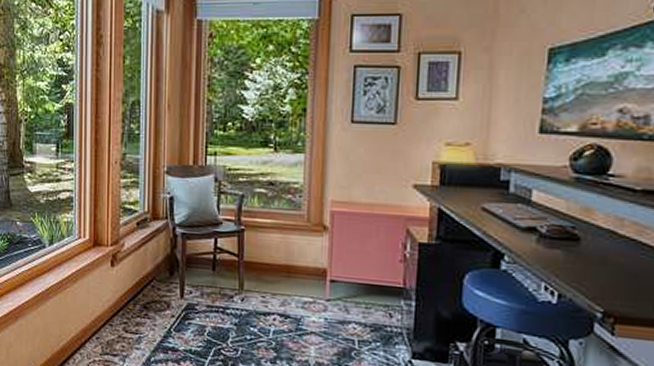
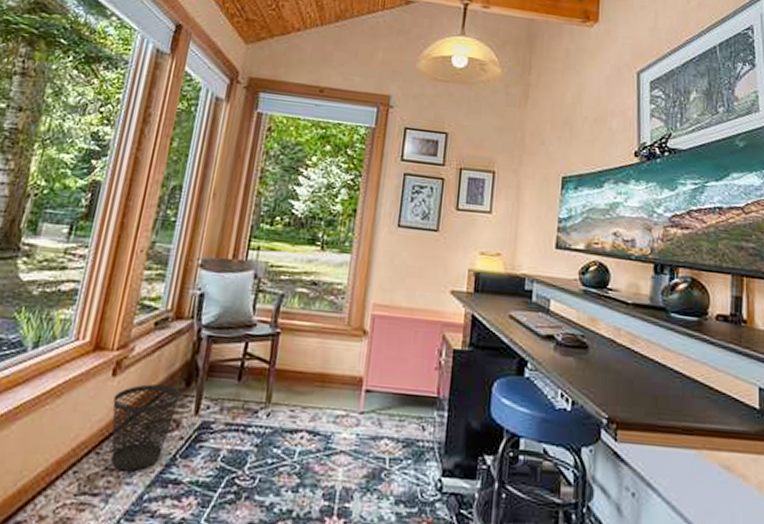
wastebasket: none [116,273,167,340] -> present [111,384,181,472]

